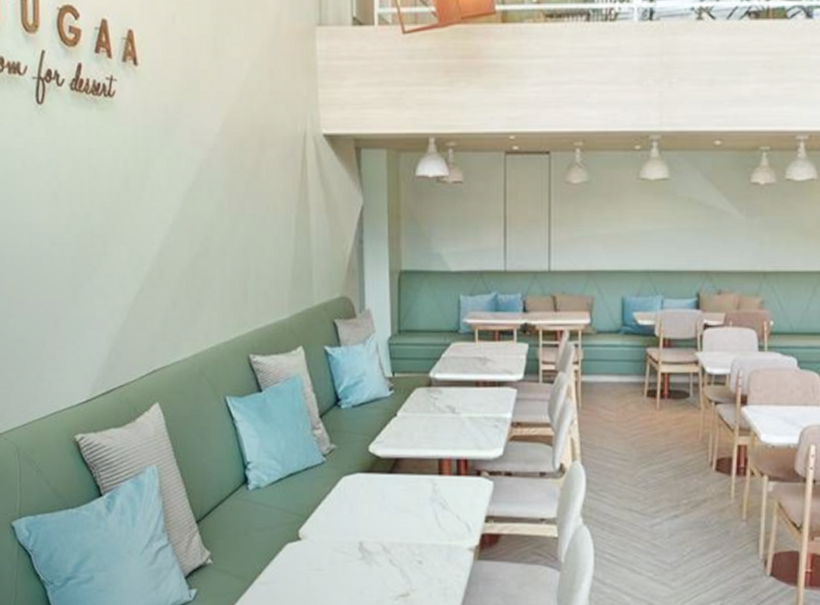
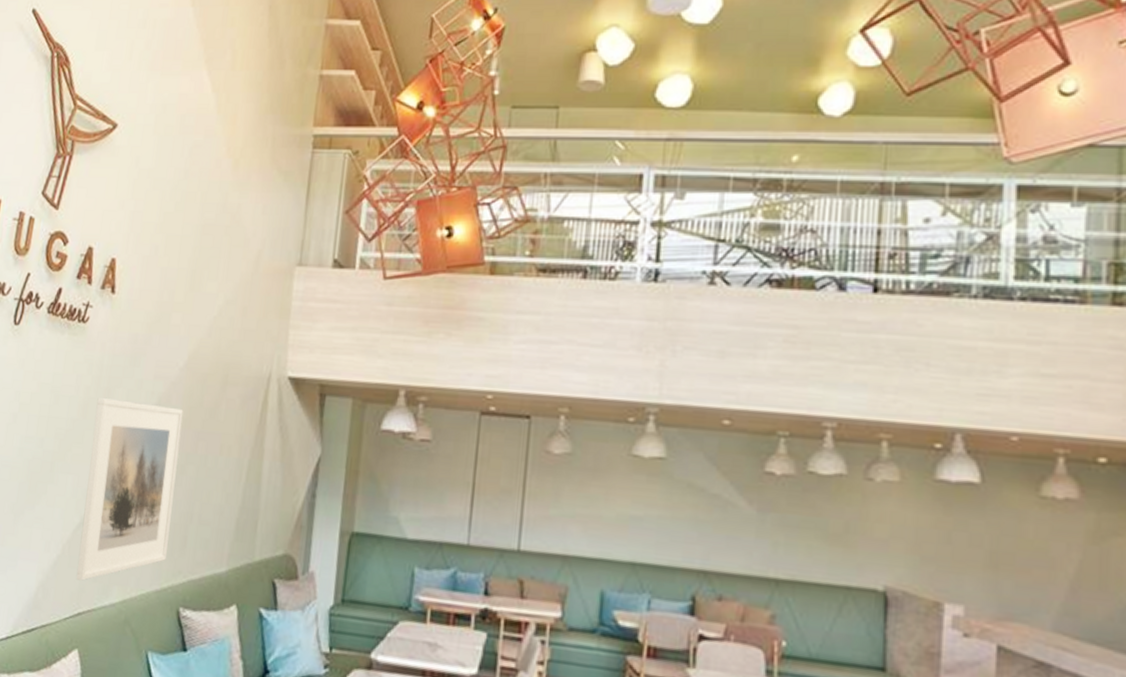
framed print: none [137,169,231,341] -> present [76,398,184,581]

